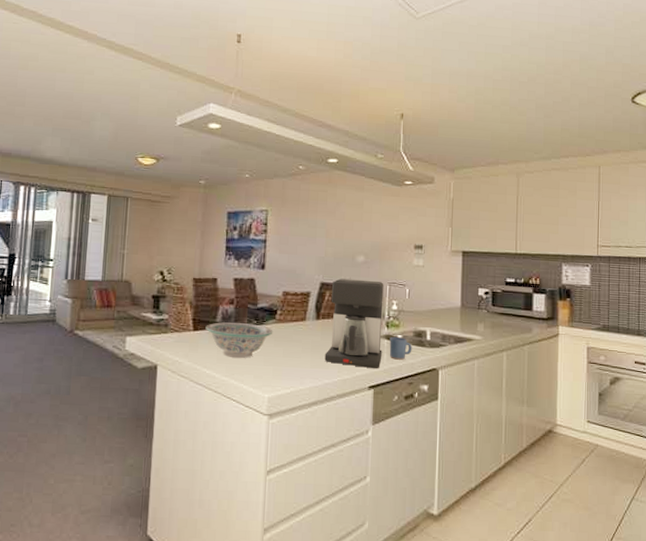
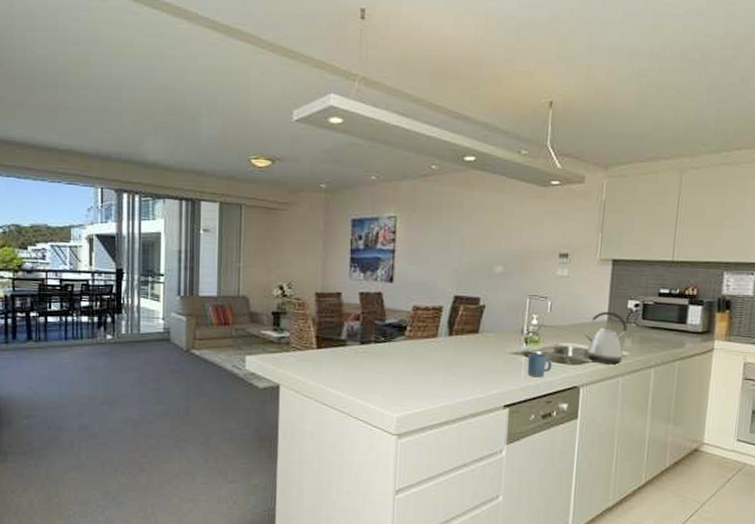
decorative bowl: present [205,322,273,358] -> none [330,339,403,377]
coffee maker: present [324,278,384,369] -> none [457,291,524,388]
kettle: none [440,298,480,348] -> present [584,311,628,365]

